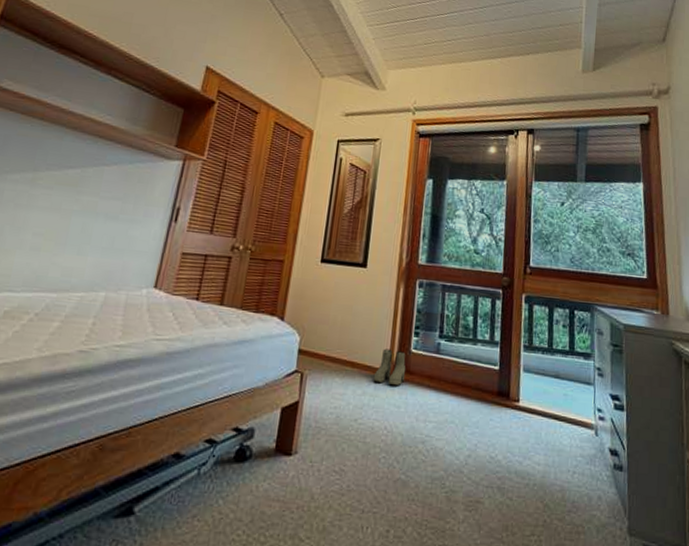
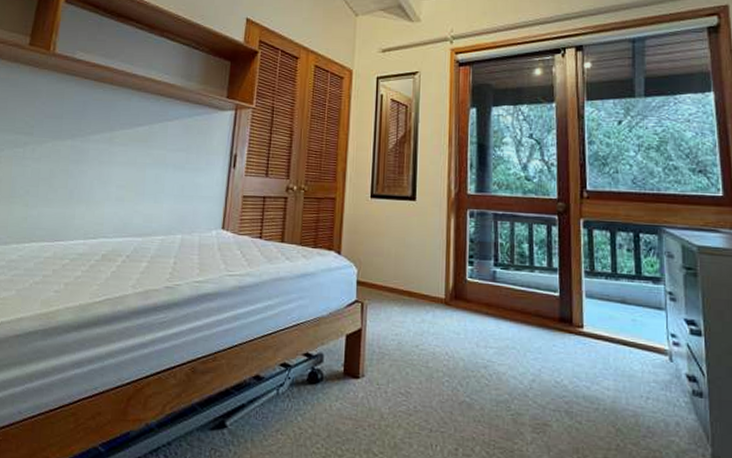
boots: present [373,349,406,386] -> none [431,278,463,314]

